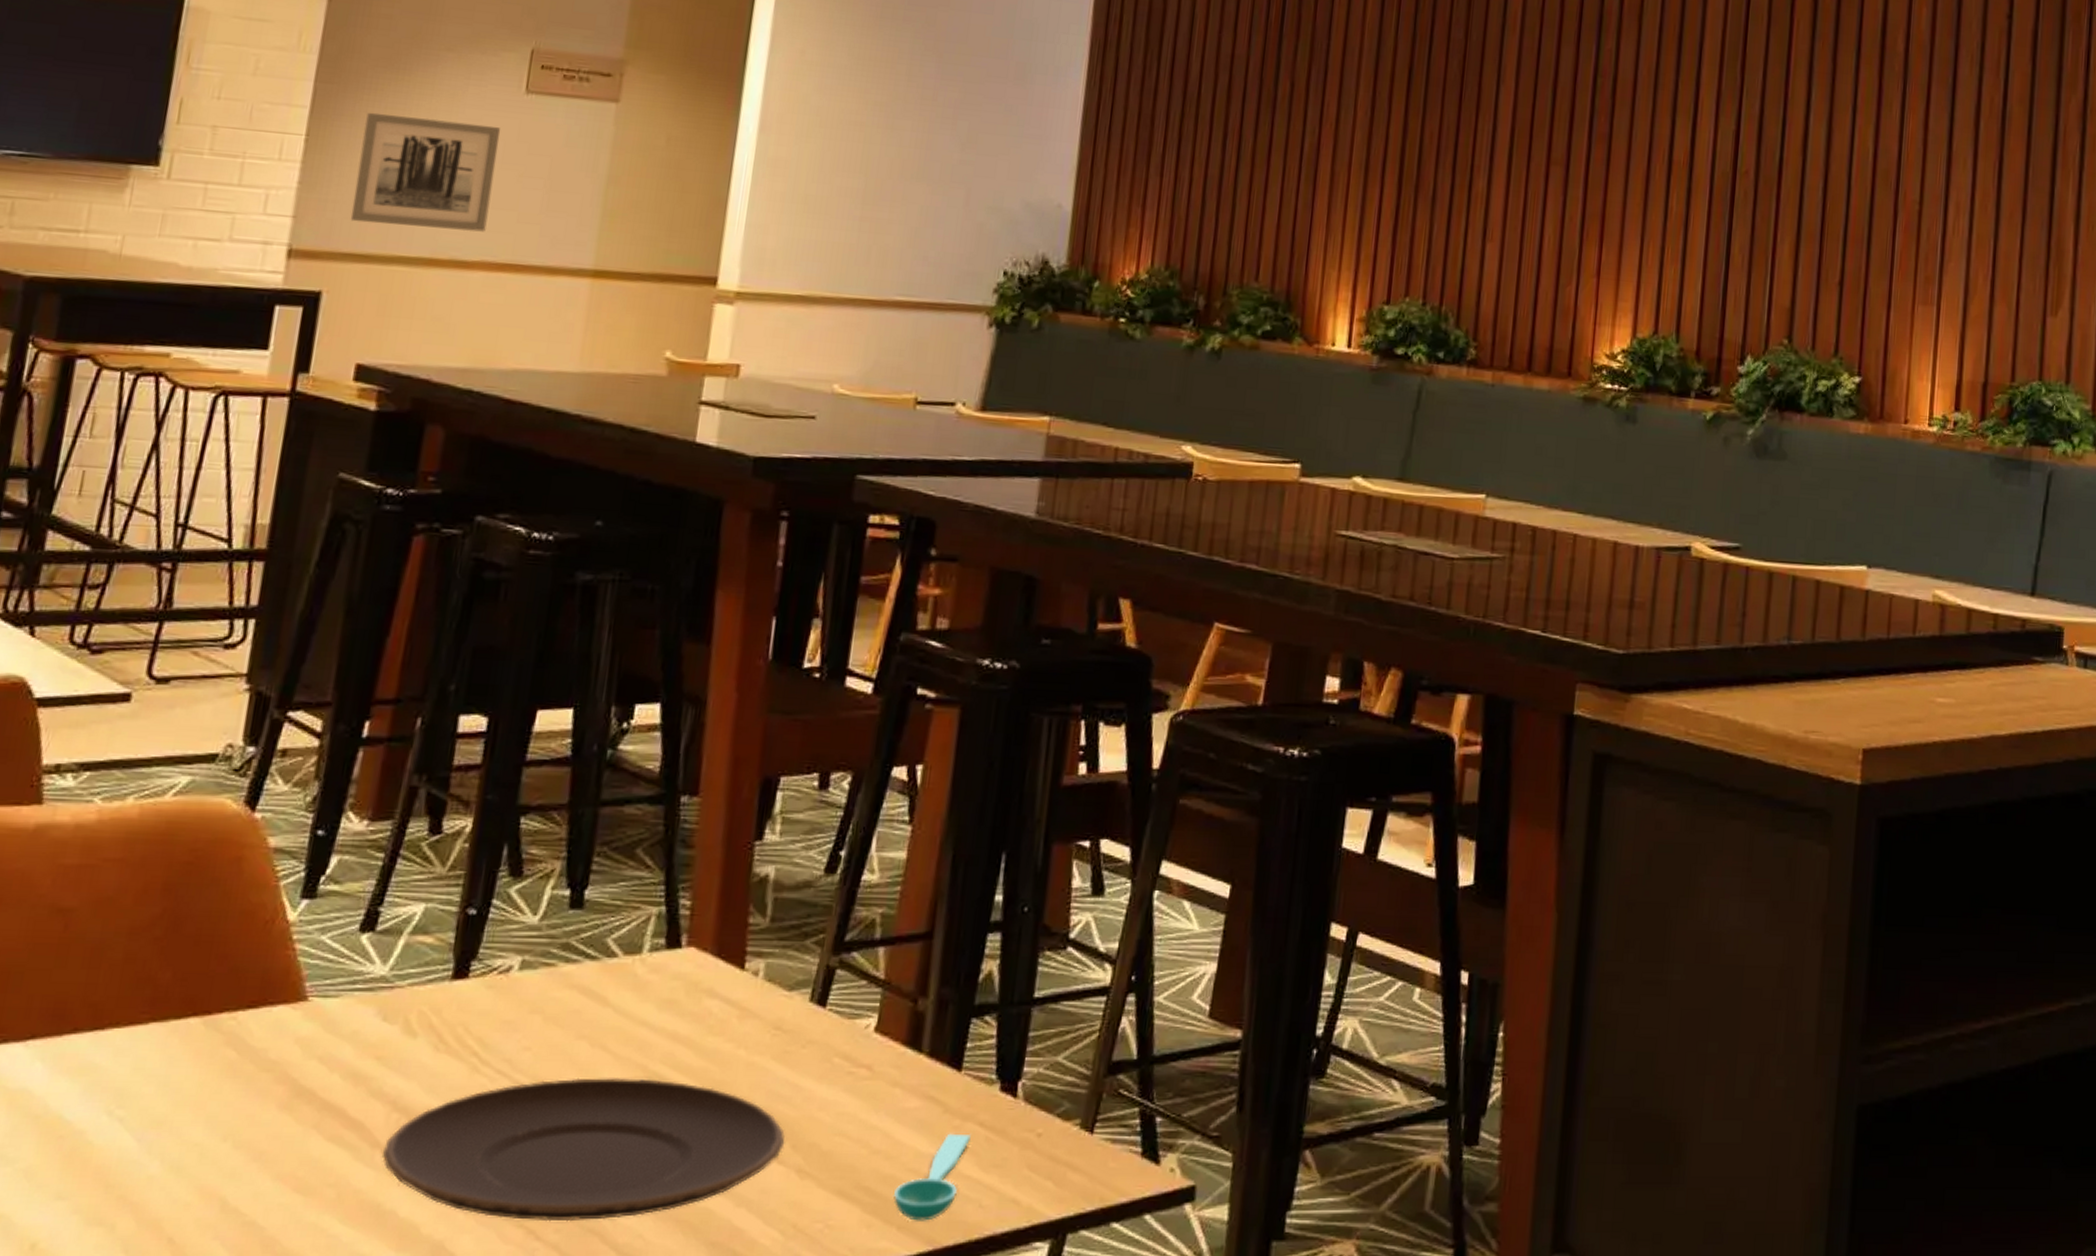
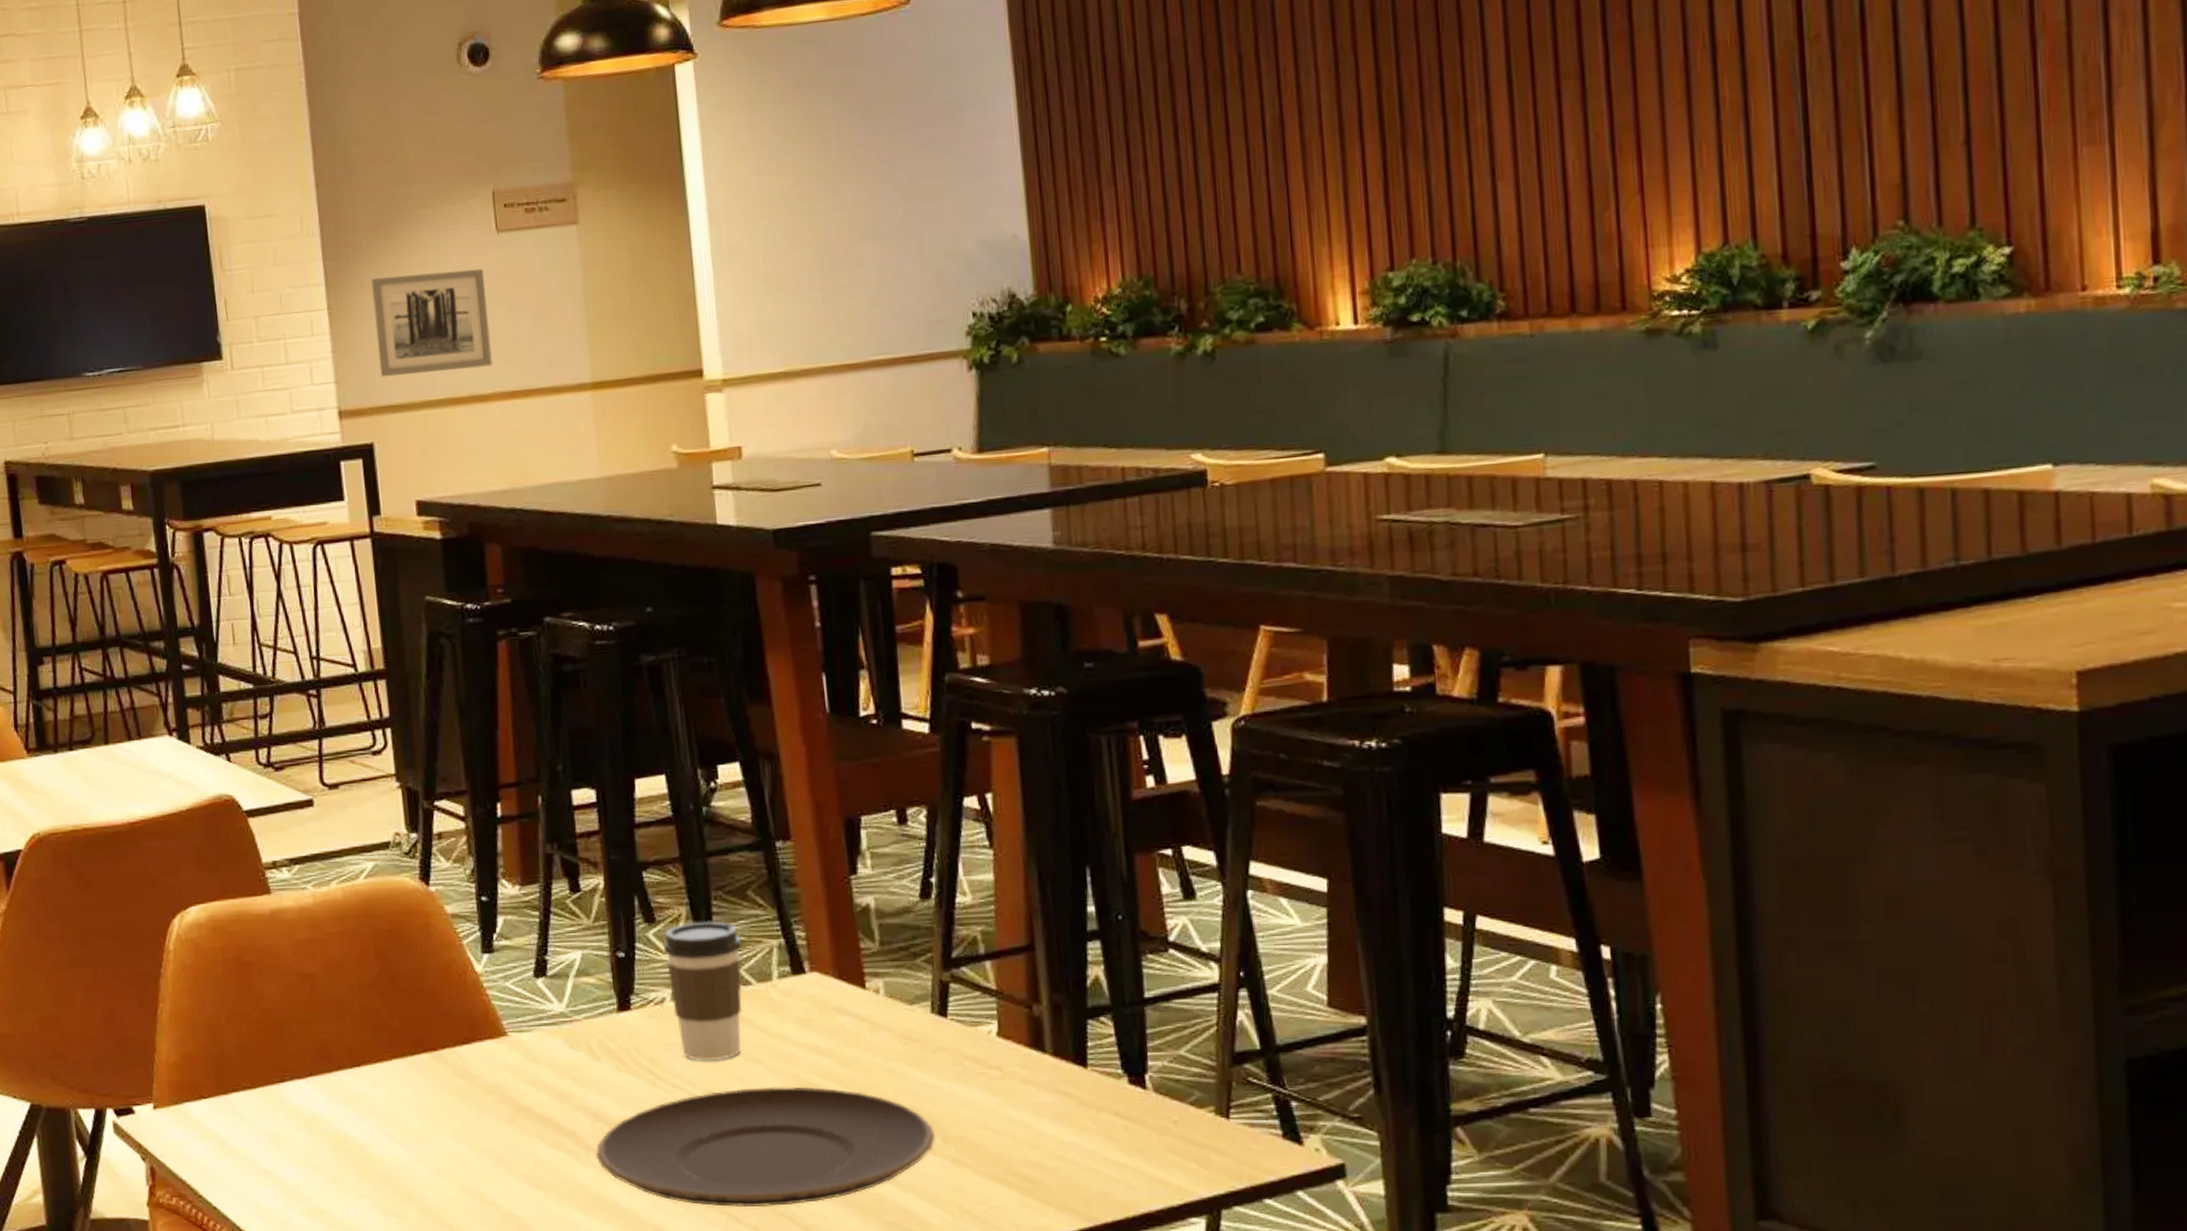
coffee cup: none [517,879,618,1043] -> present [663,921,743,1060]
spoon: present [892,1133,971,1221] -> none [1045,1123,1109,1201]

